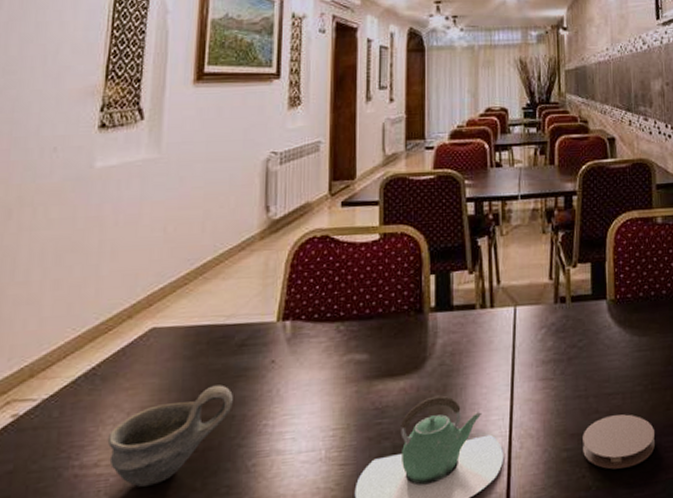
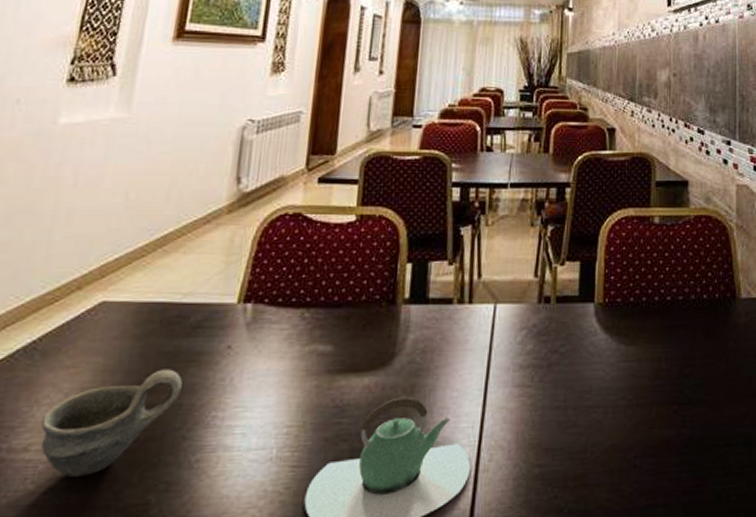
coaster: present [583,414,656,469] -> none [557,430,637,491]

